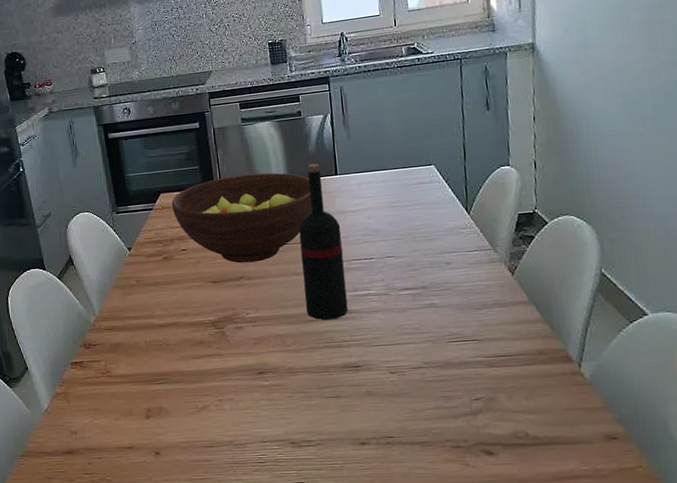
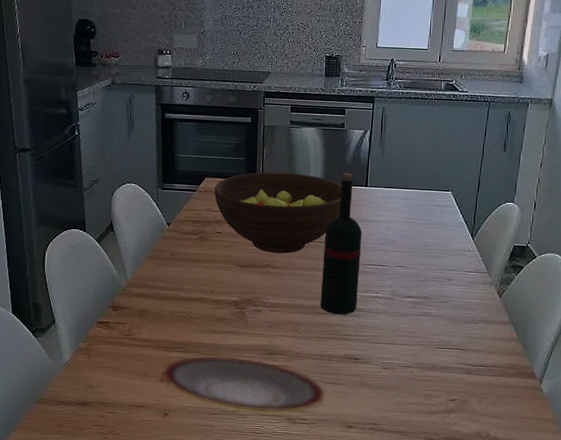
plate: none [148,381,329,440] -> present [163,355,325,414]

